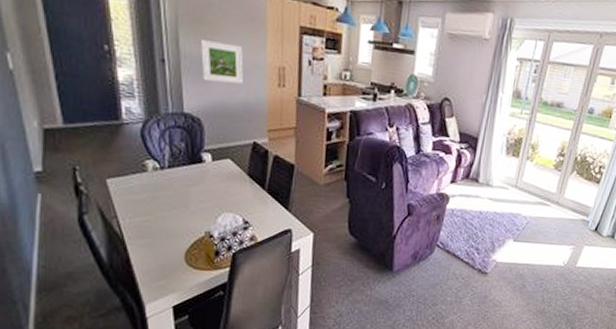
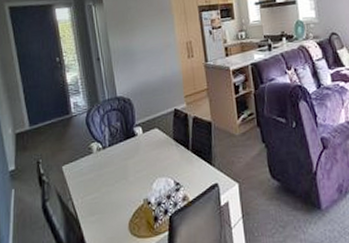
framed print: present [201,40,243,84] -> none [125,33,160,67]

